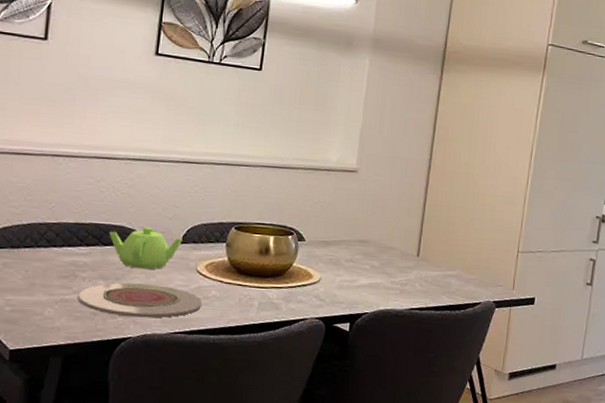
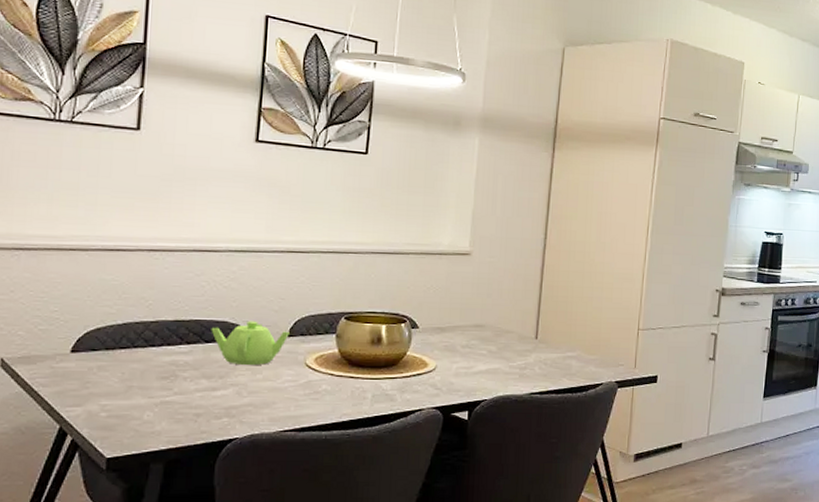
plate: present [77,283,203,318] -> none [178,381,313,417]

